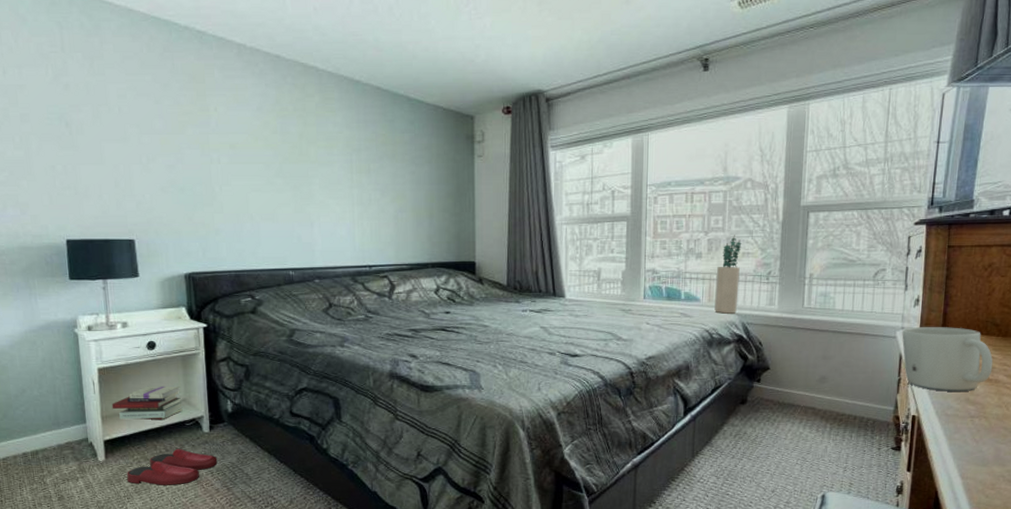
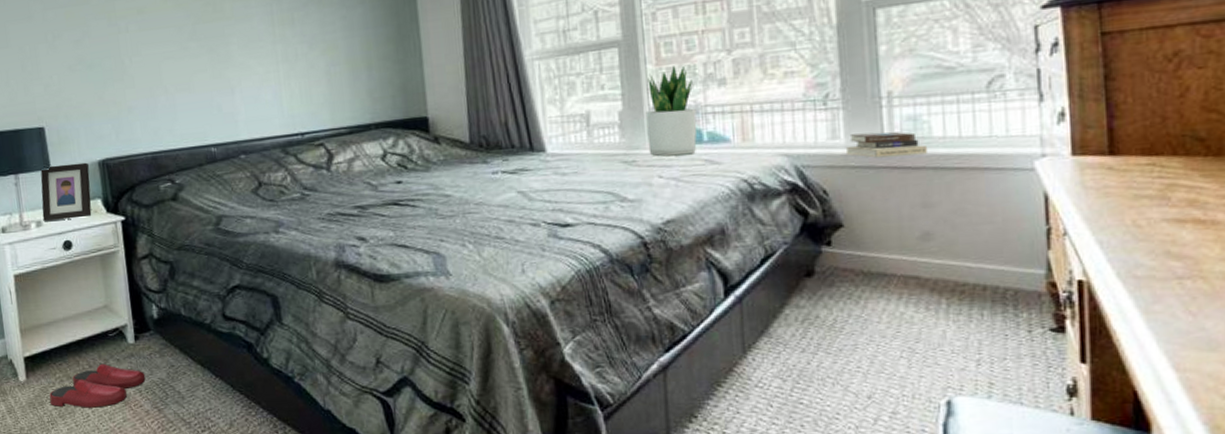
books: present [111,385,183,420] -> none [30,290,105,333]
picture frame: none [128,274,176,324] -> present [40,162,92,222]
planter: none [641,240,679,308] -> present [645,66,698,157]
vase: present [714,235,742,314] -> none [749,50,785,156]
books: none [778,303,831,321] -> present [846,131,928,158]
mug: present [902,327,993,391] -> none [1043,148,1204,243]

